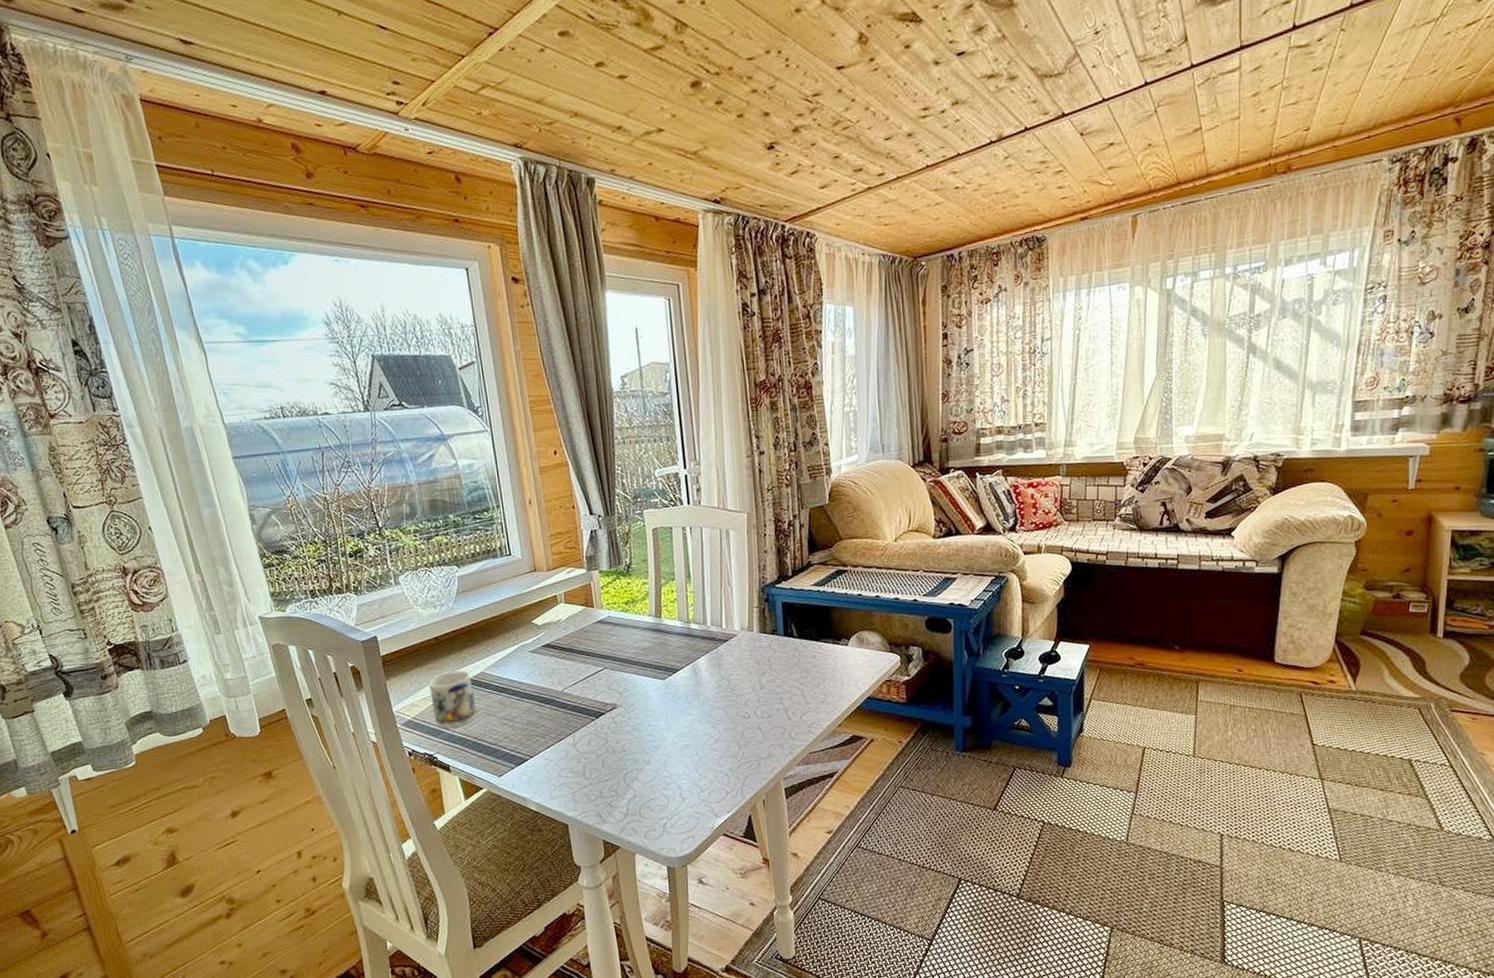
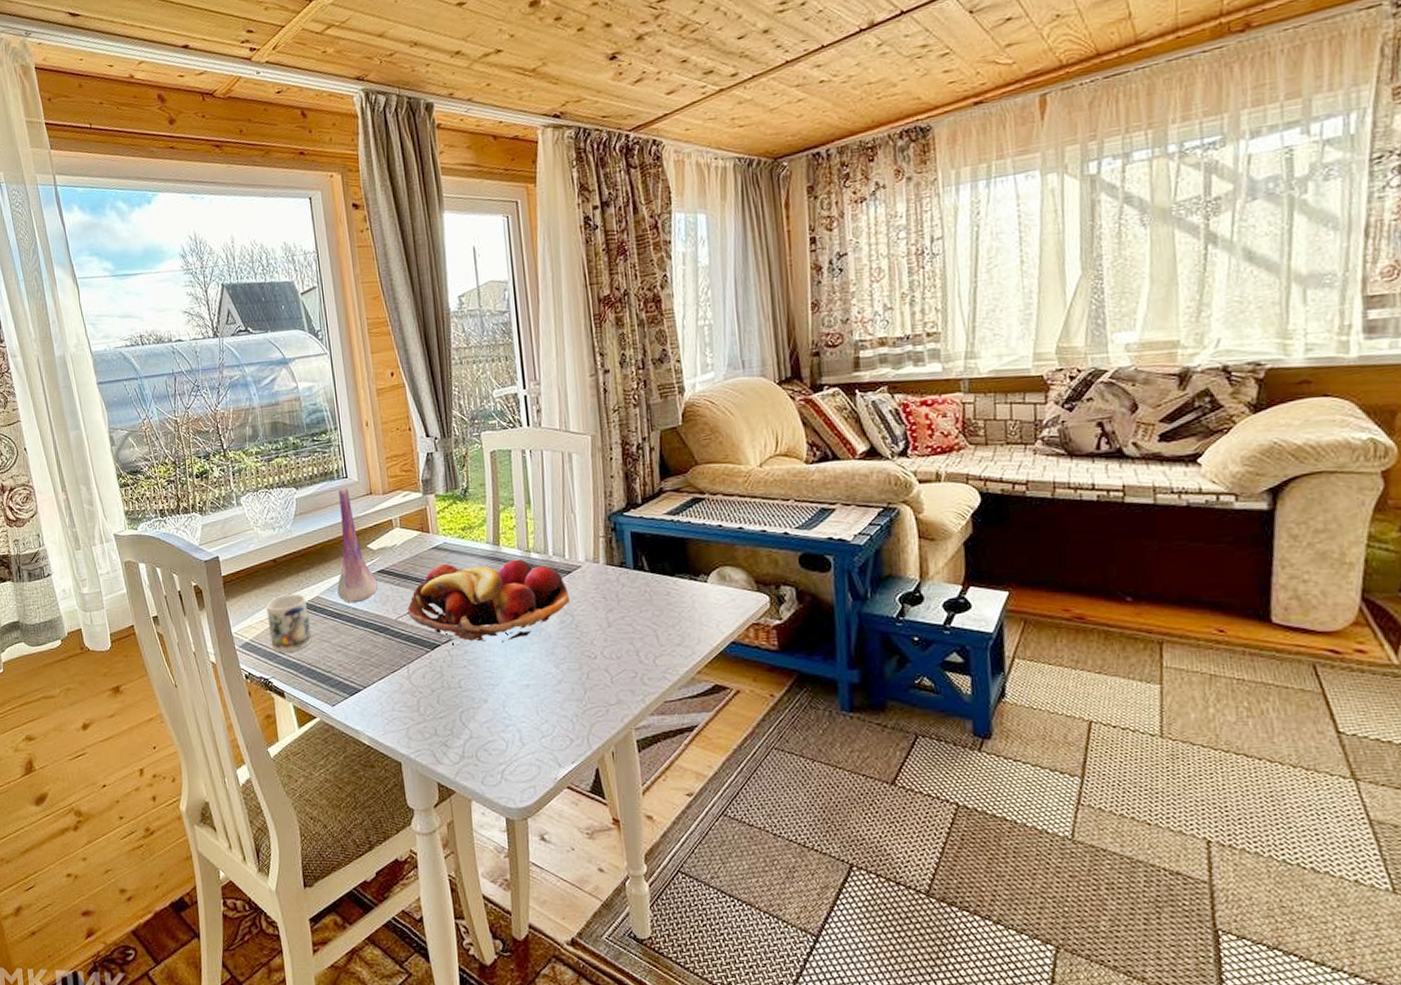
vase: none [502,566,544,678] -> present [337,489,379,604]
fruit basket: none [572,630,727,713] -> present [407,559,571,645]

